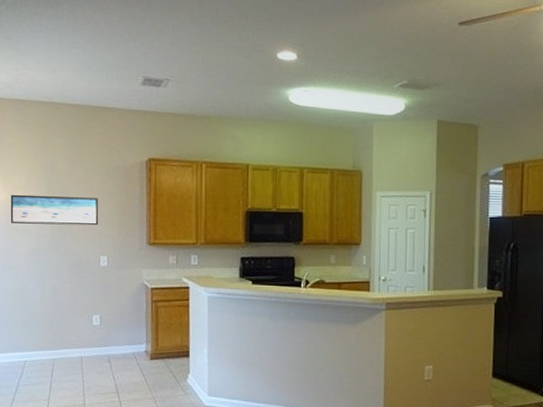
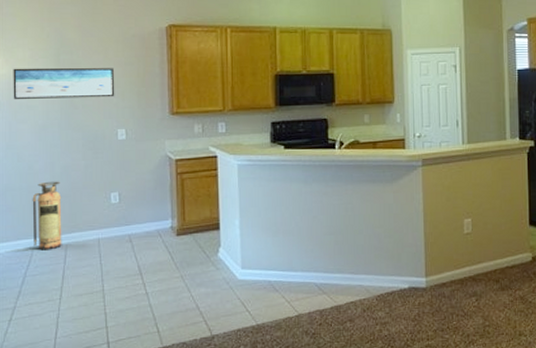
fire extinguisher: none [25,301,51,364] -> present [32,181,62,251]

